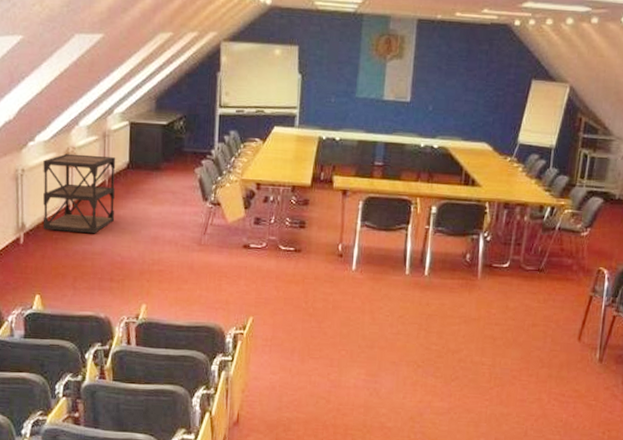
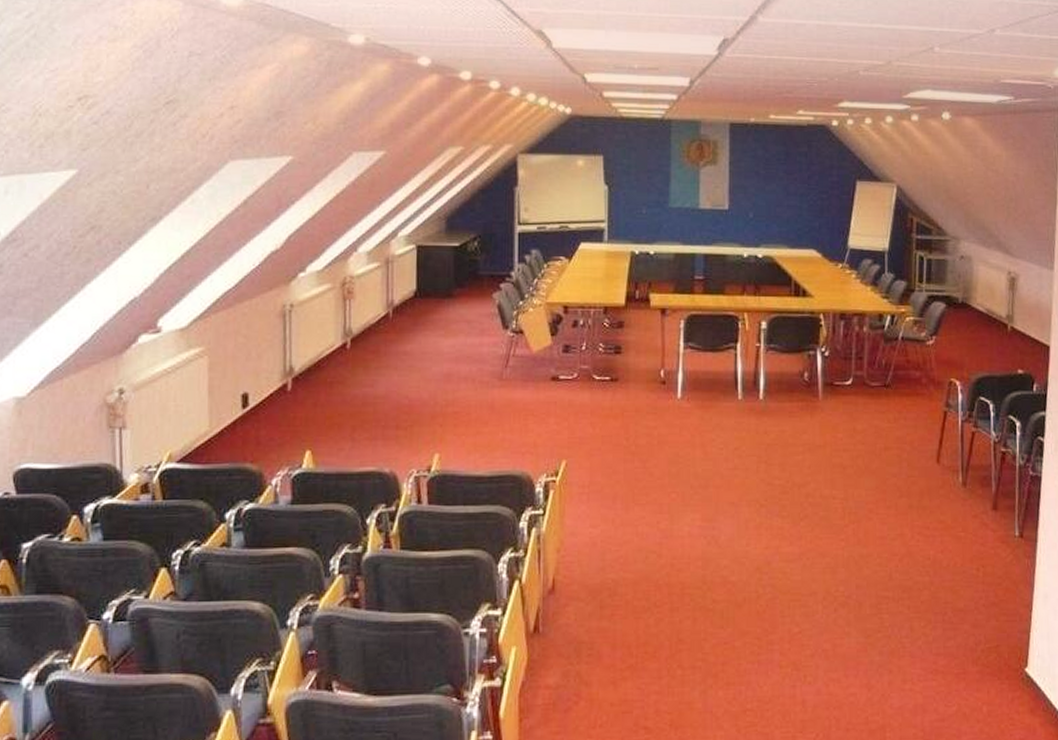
shelving unit: present [42,153,116,234] -> none [314,284,401,375]

